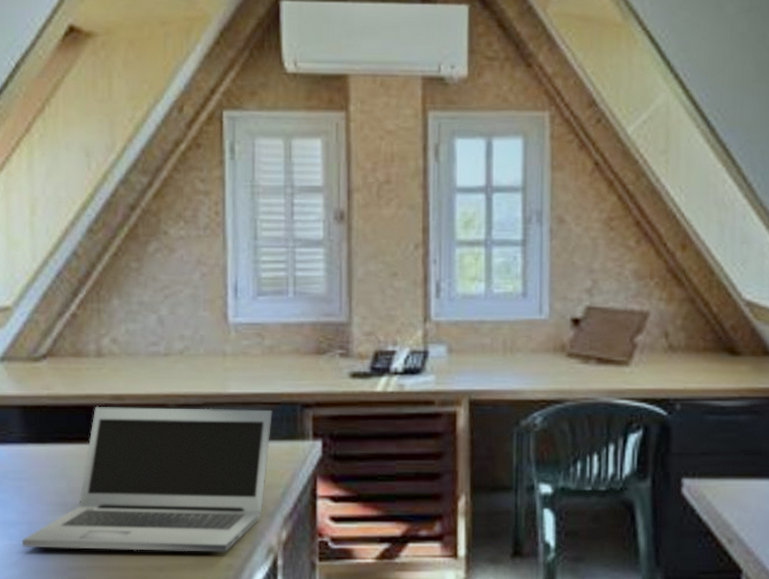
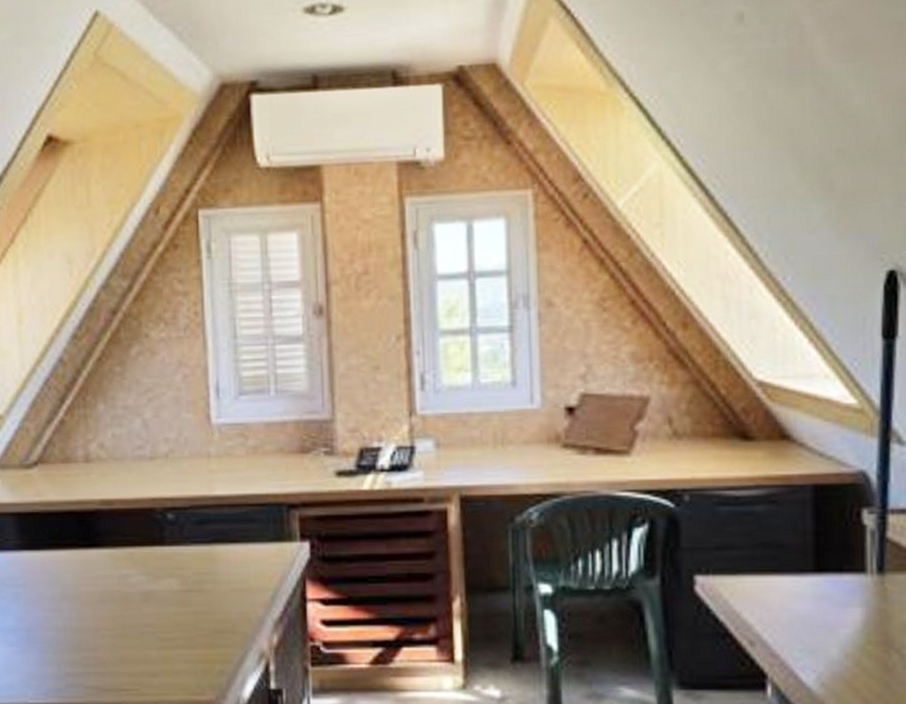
laptop: present [21,406,272,552] -> none [20,511,259,658]

